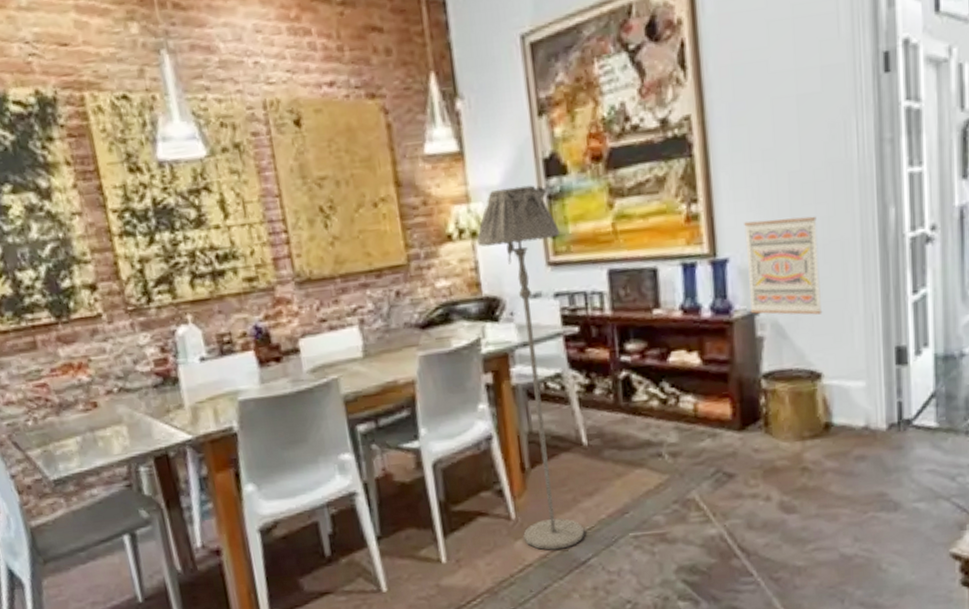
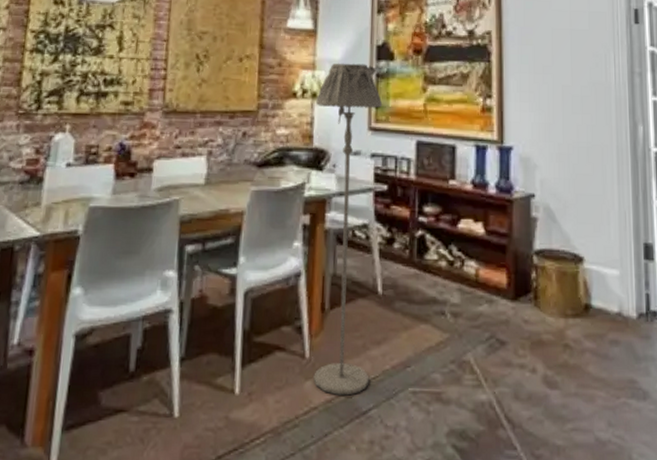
wall art: present [744,216,823,315] -> none [527,120,586,205]

